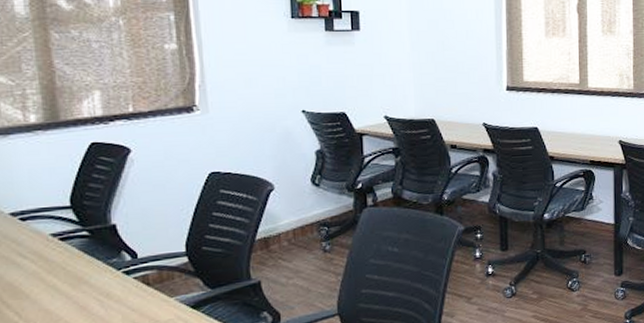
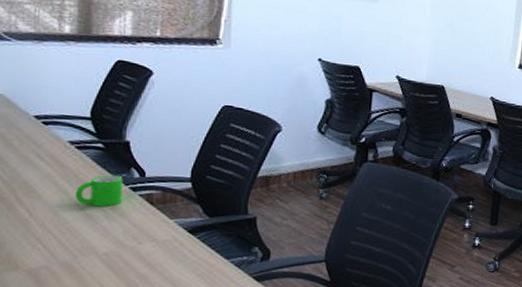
mug: none [64,261,116,297] -> present [74,174,123,207]

